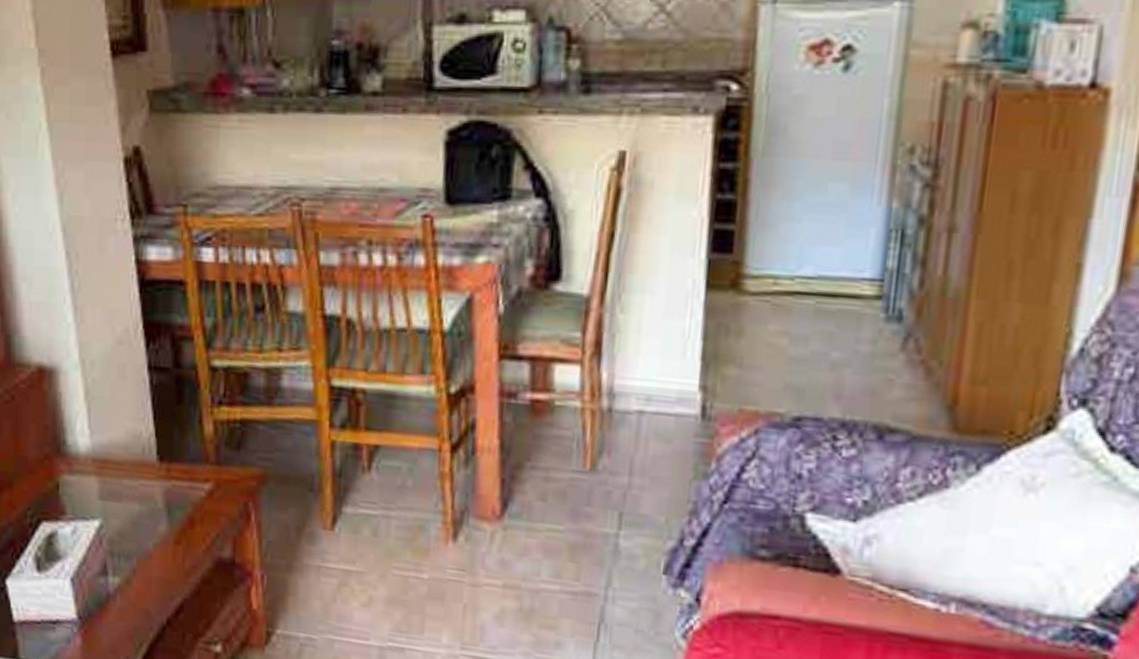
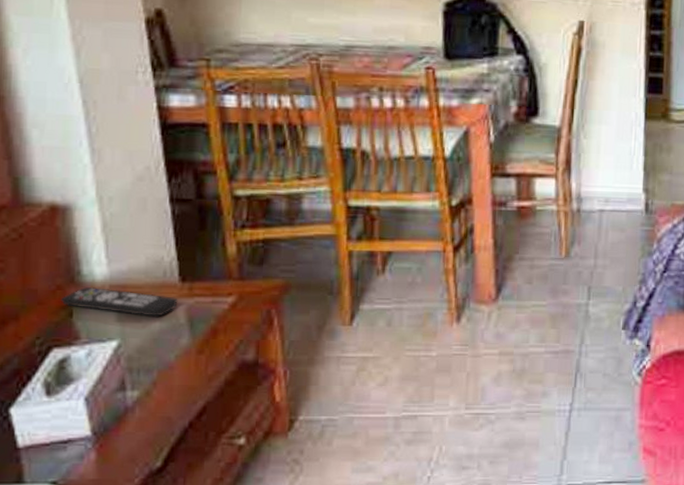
remote control: none [49,459,156,498] -> present [61,287,178,317]

